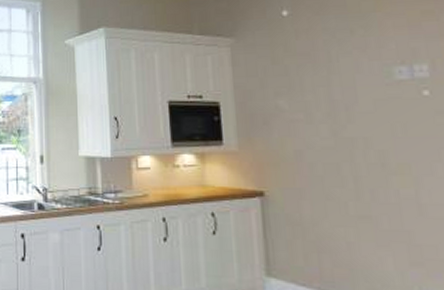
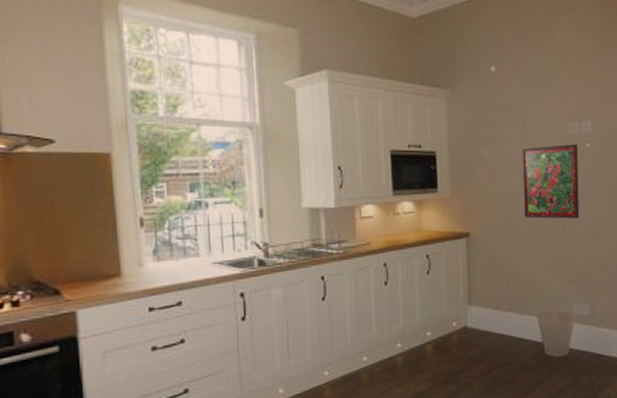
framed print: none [329,91,421,183] -> present [522,144,580,219]

